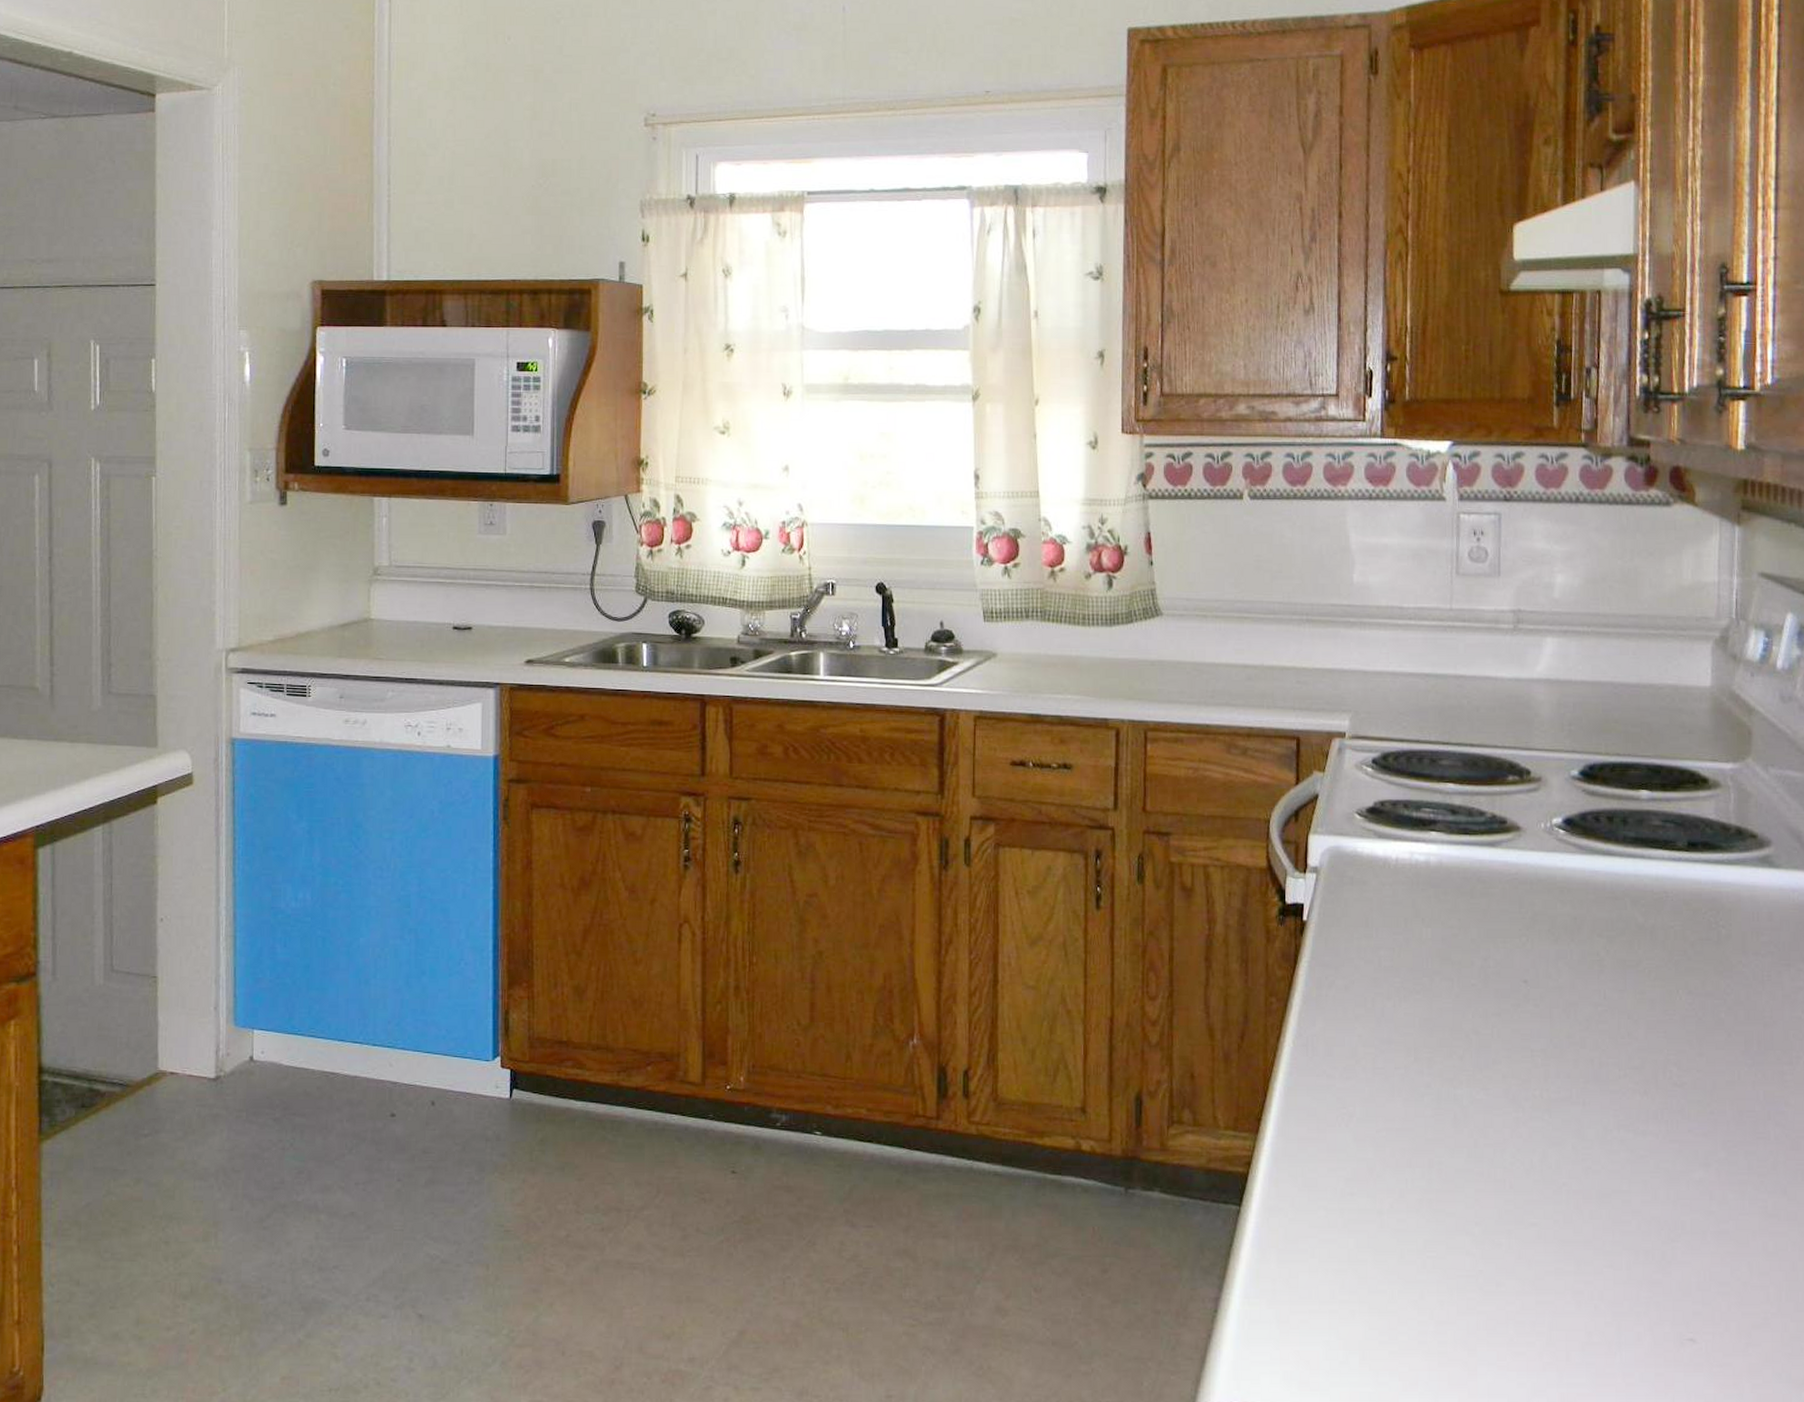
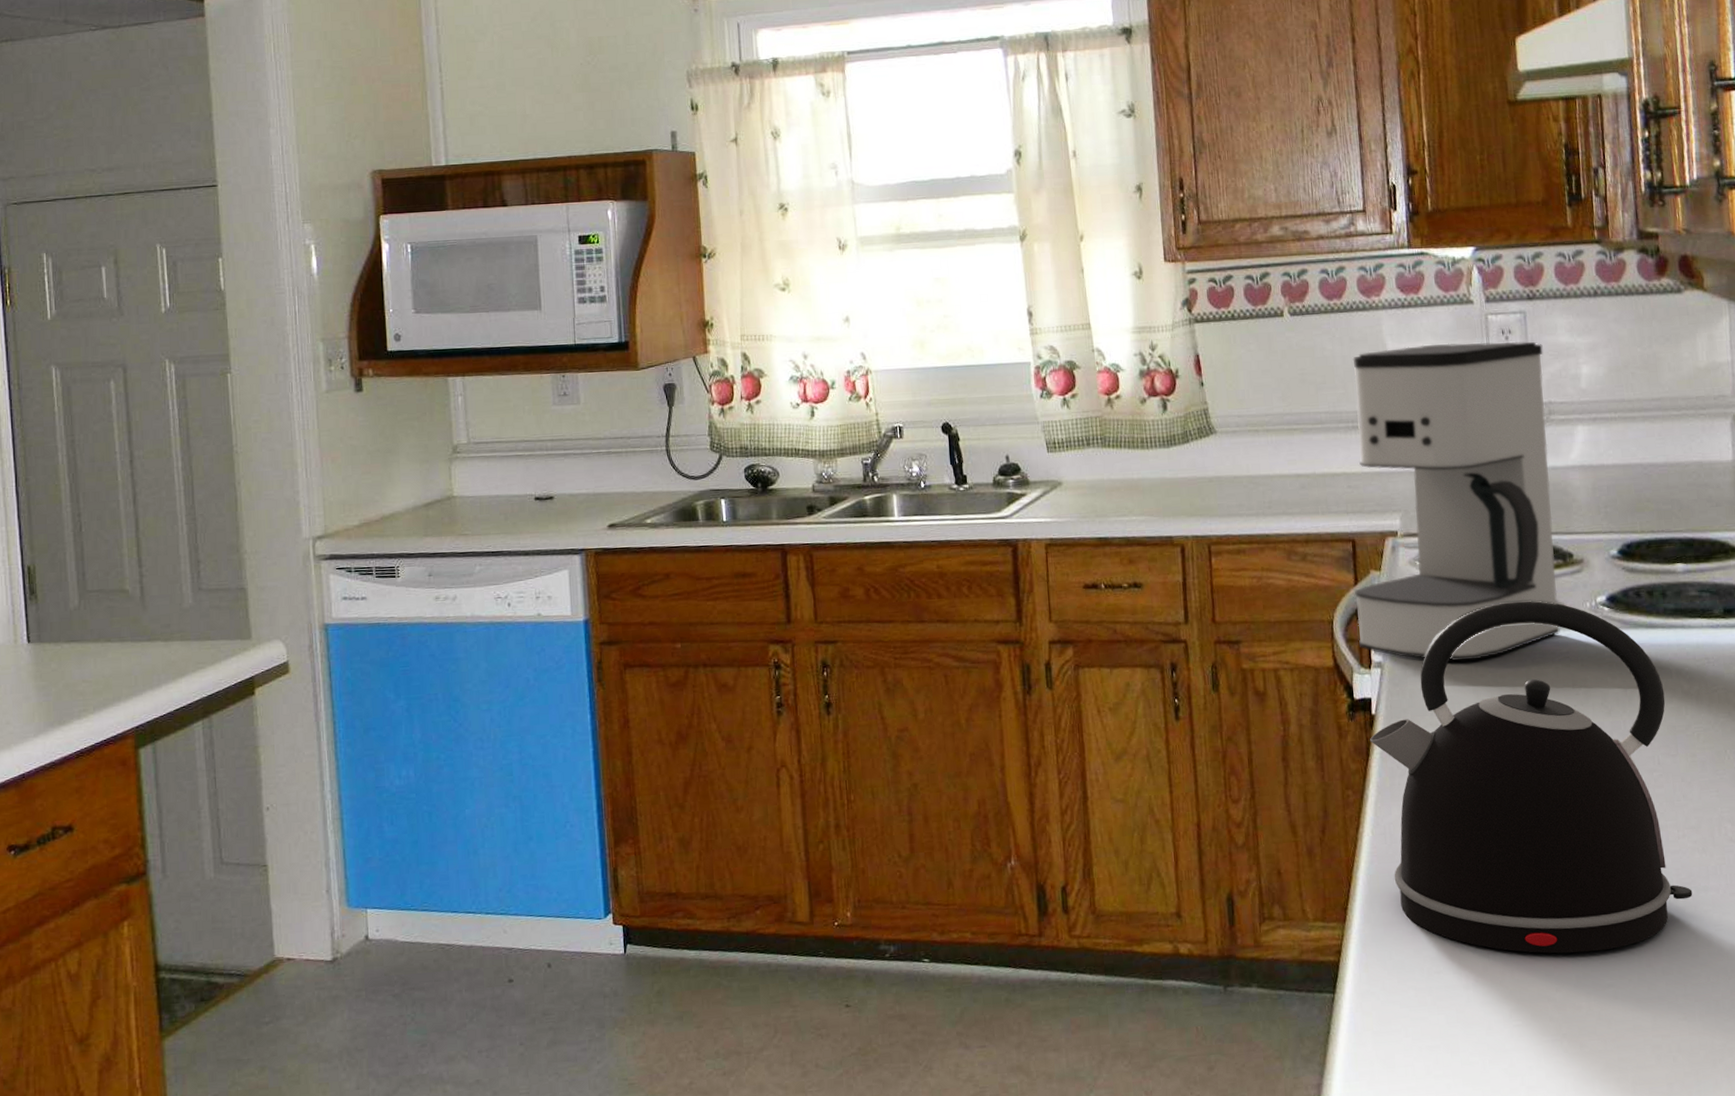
coffee maker: none [1295,540,1516,874] -> present [1352,341,1560,662]
kettle: none [1299,815,1630,1188] -> present [1370,600,1693,954]

